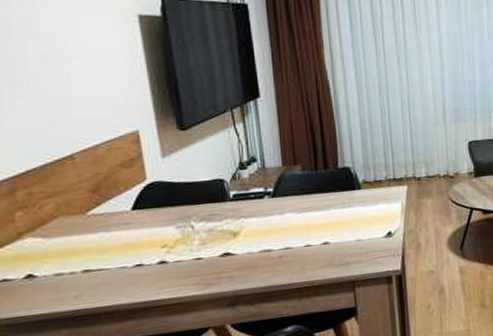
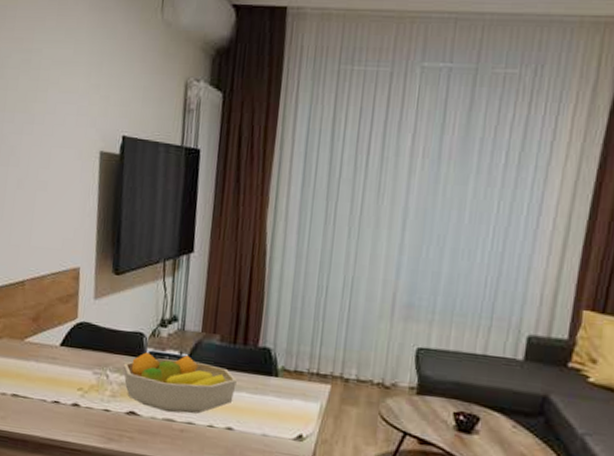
fruit bowl: none [208,189,325,245] -> present [123,352,237,414]

